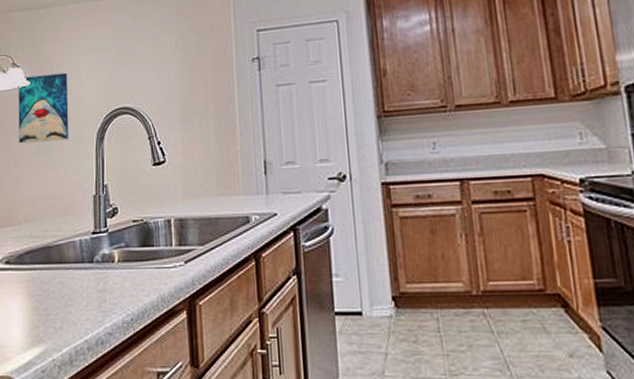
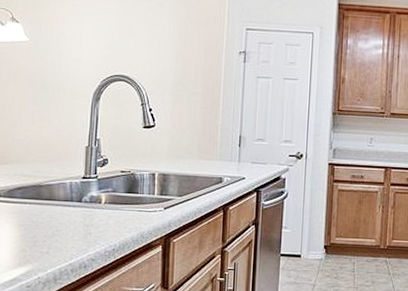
wall art: present [18,72,69,144] -> none [15,32,68,96]

